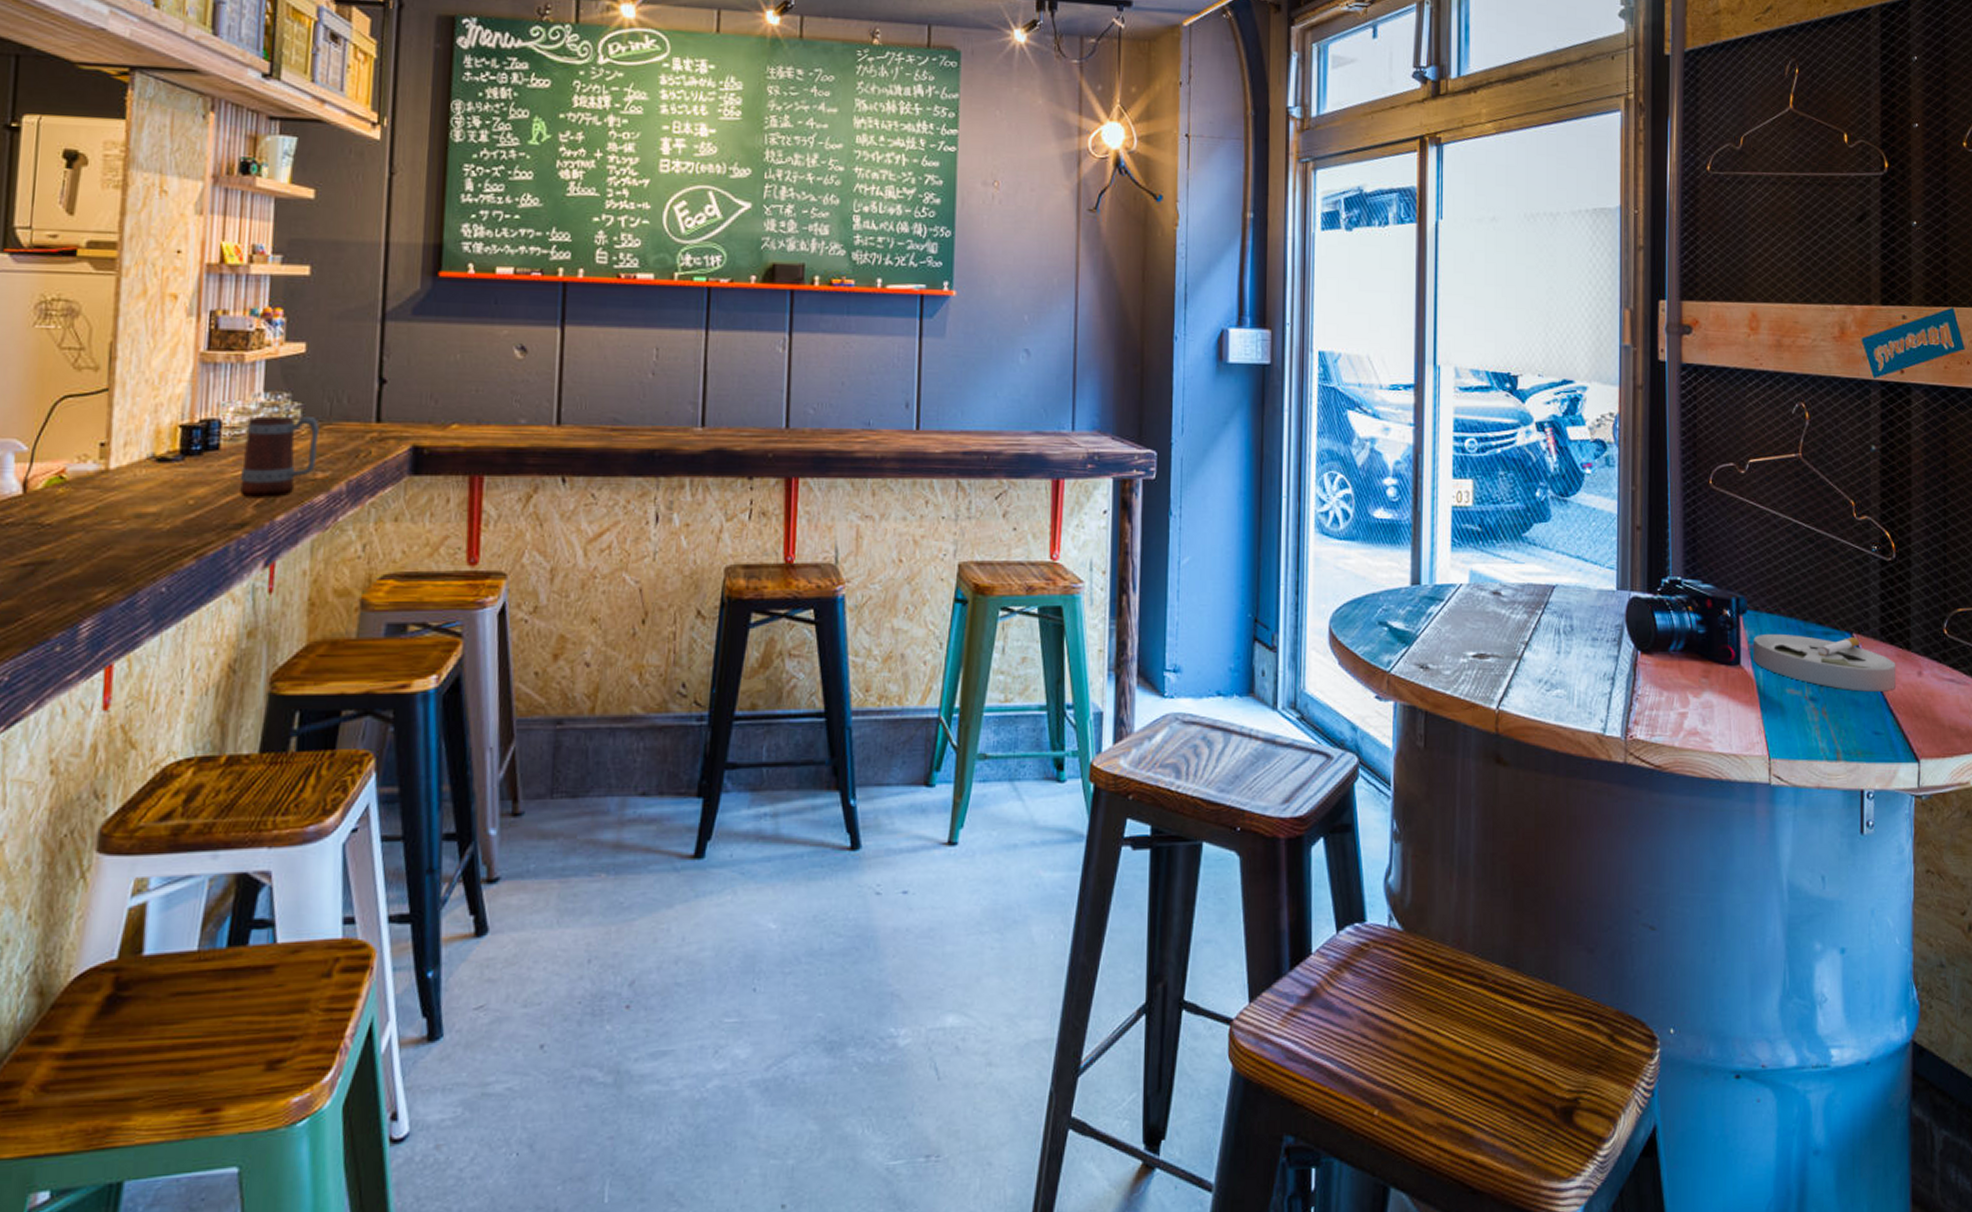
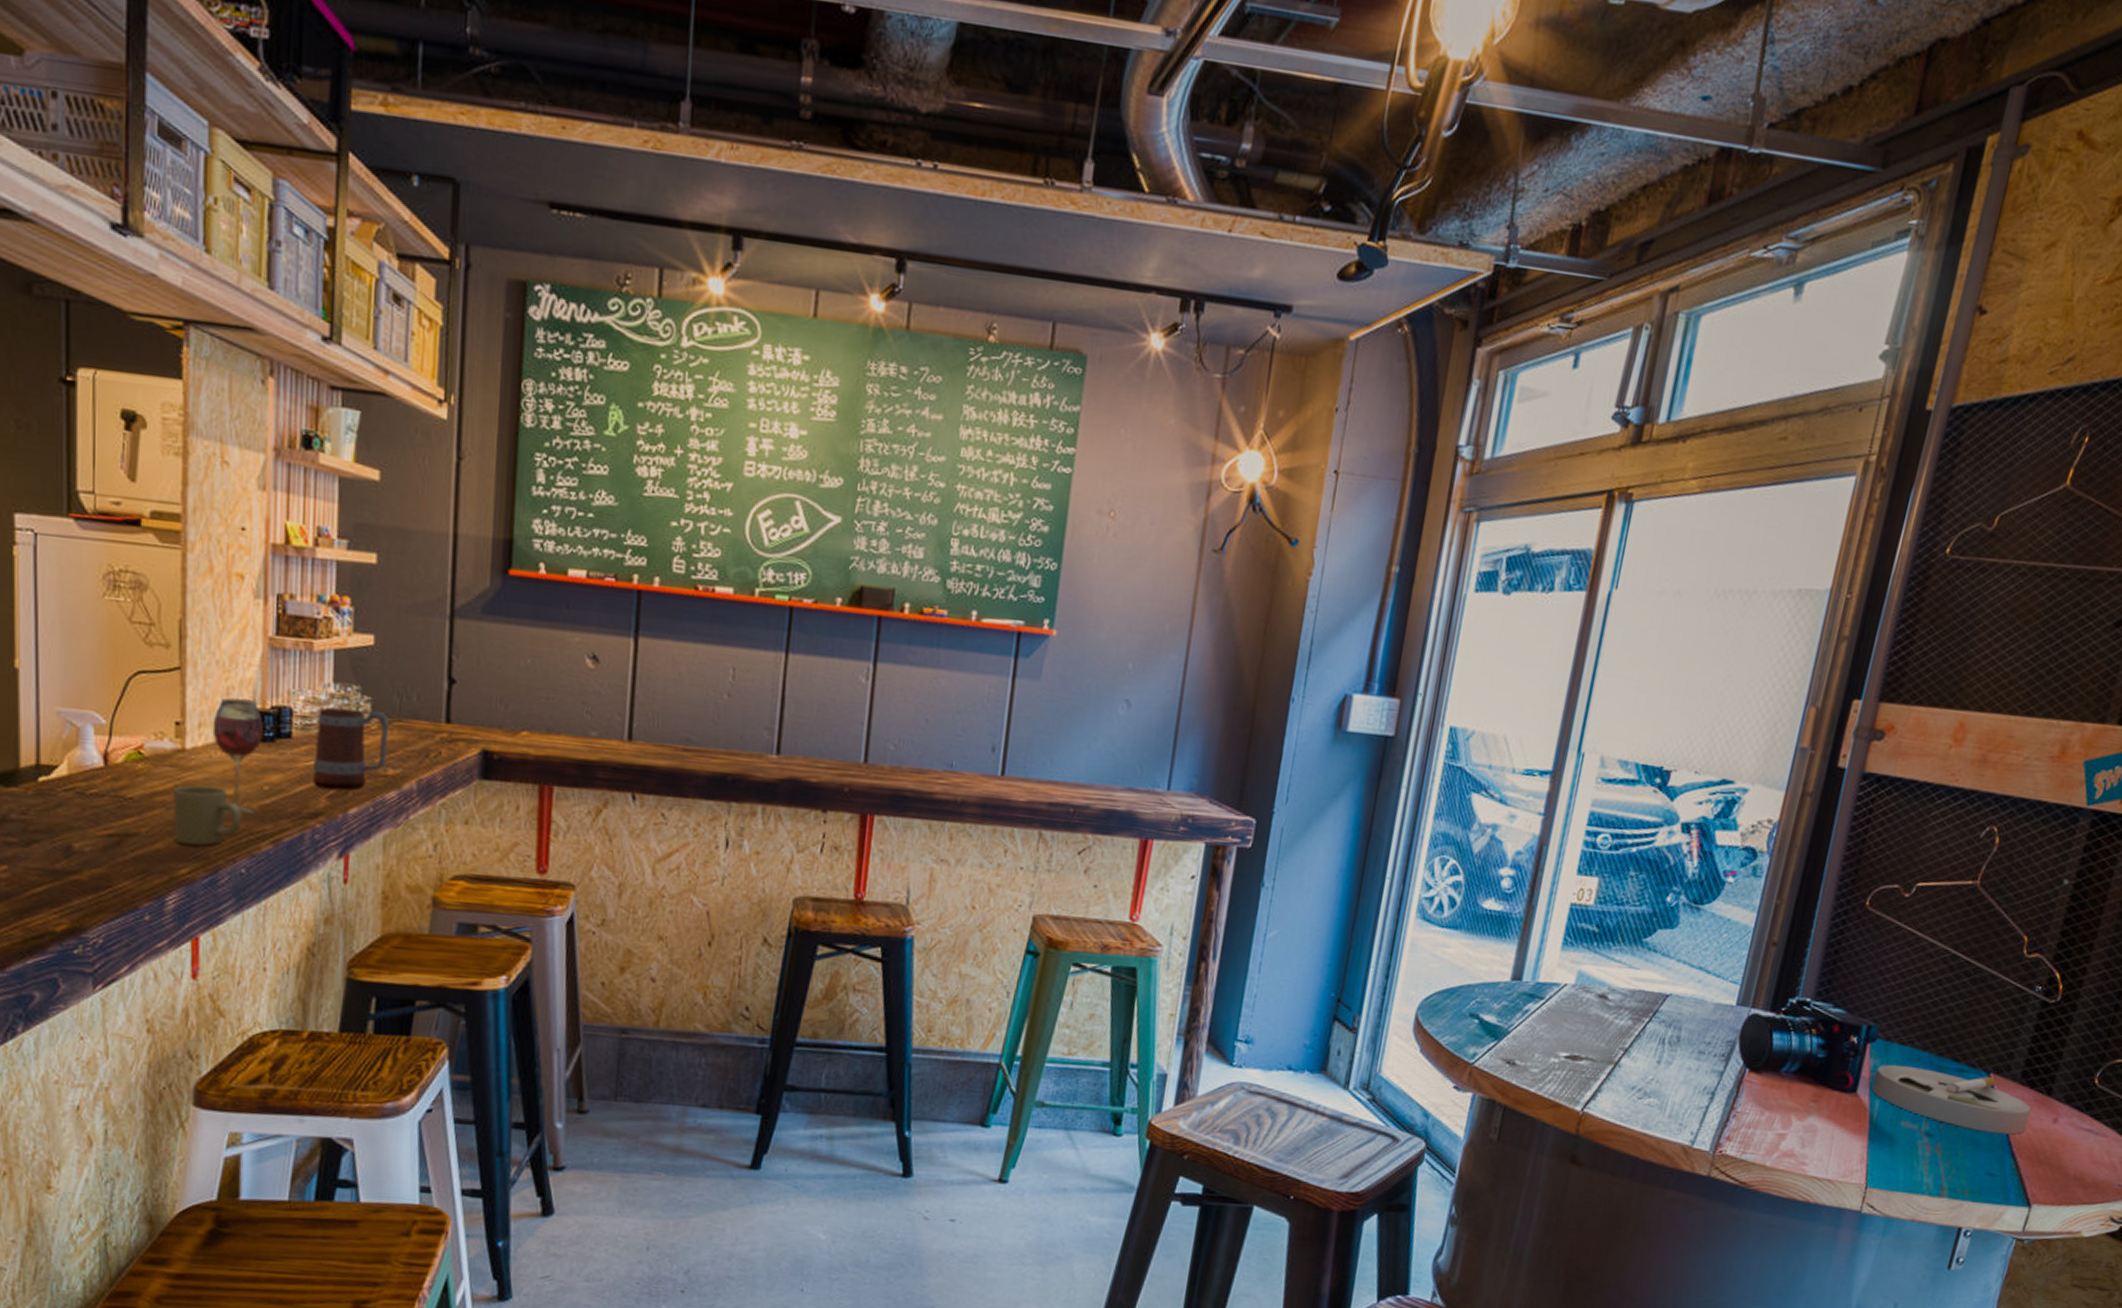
mug: none [93,505,166,570] -> present [173,785,243,848]
wineglass: none [138,415,191,534] -> present [212,697,263,816]

